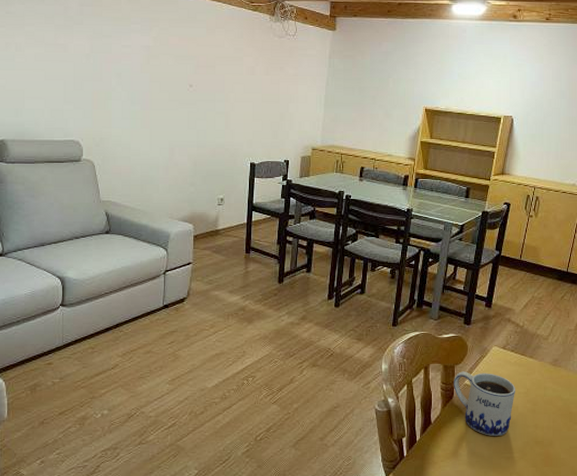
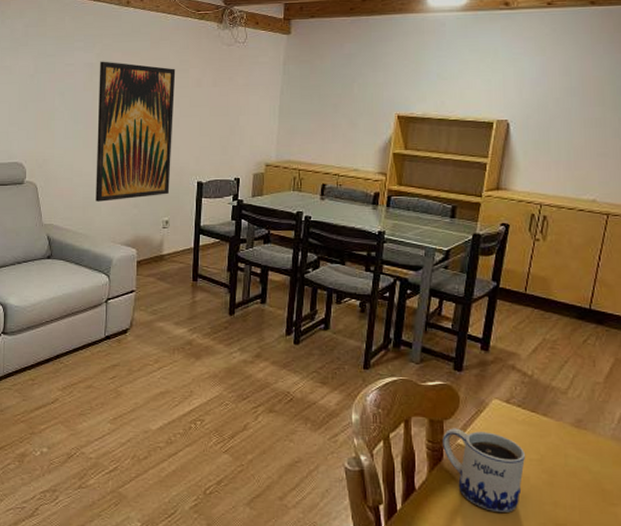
wall art: none [153,45,231,180] -> present [96,61,176,202]

